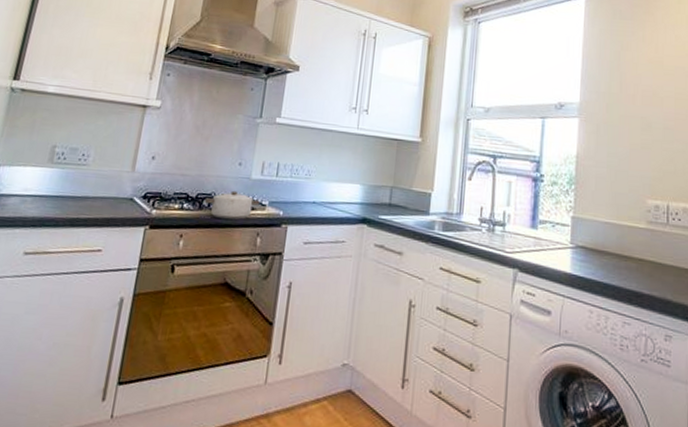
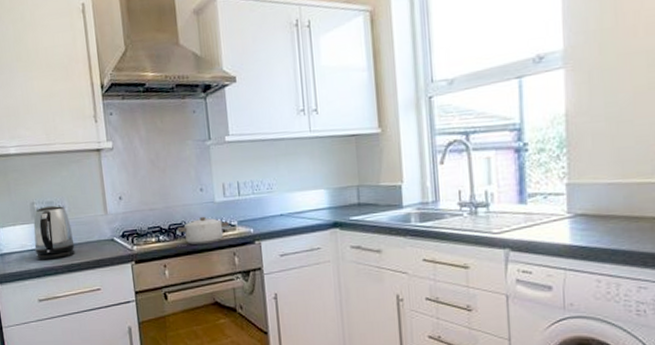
kettle: none [37,151,91,210] -> present [33,205,76,261]

